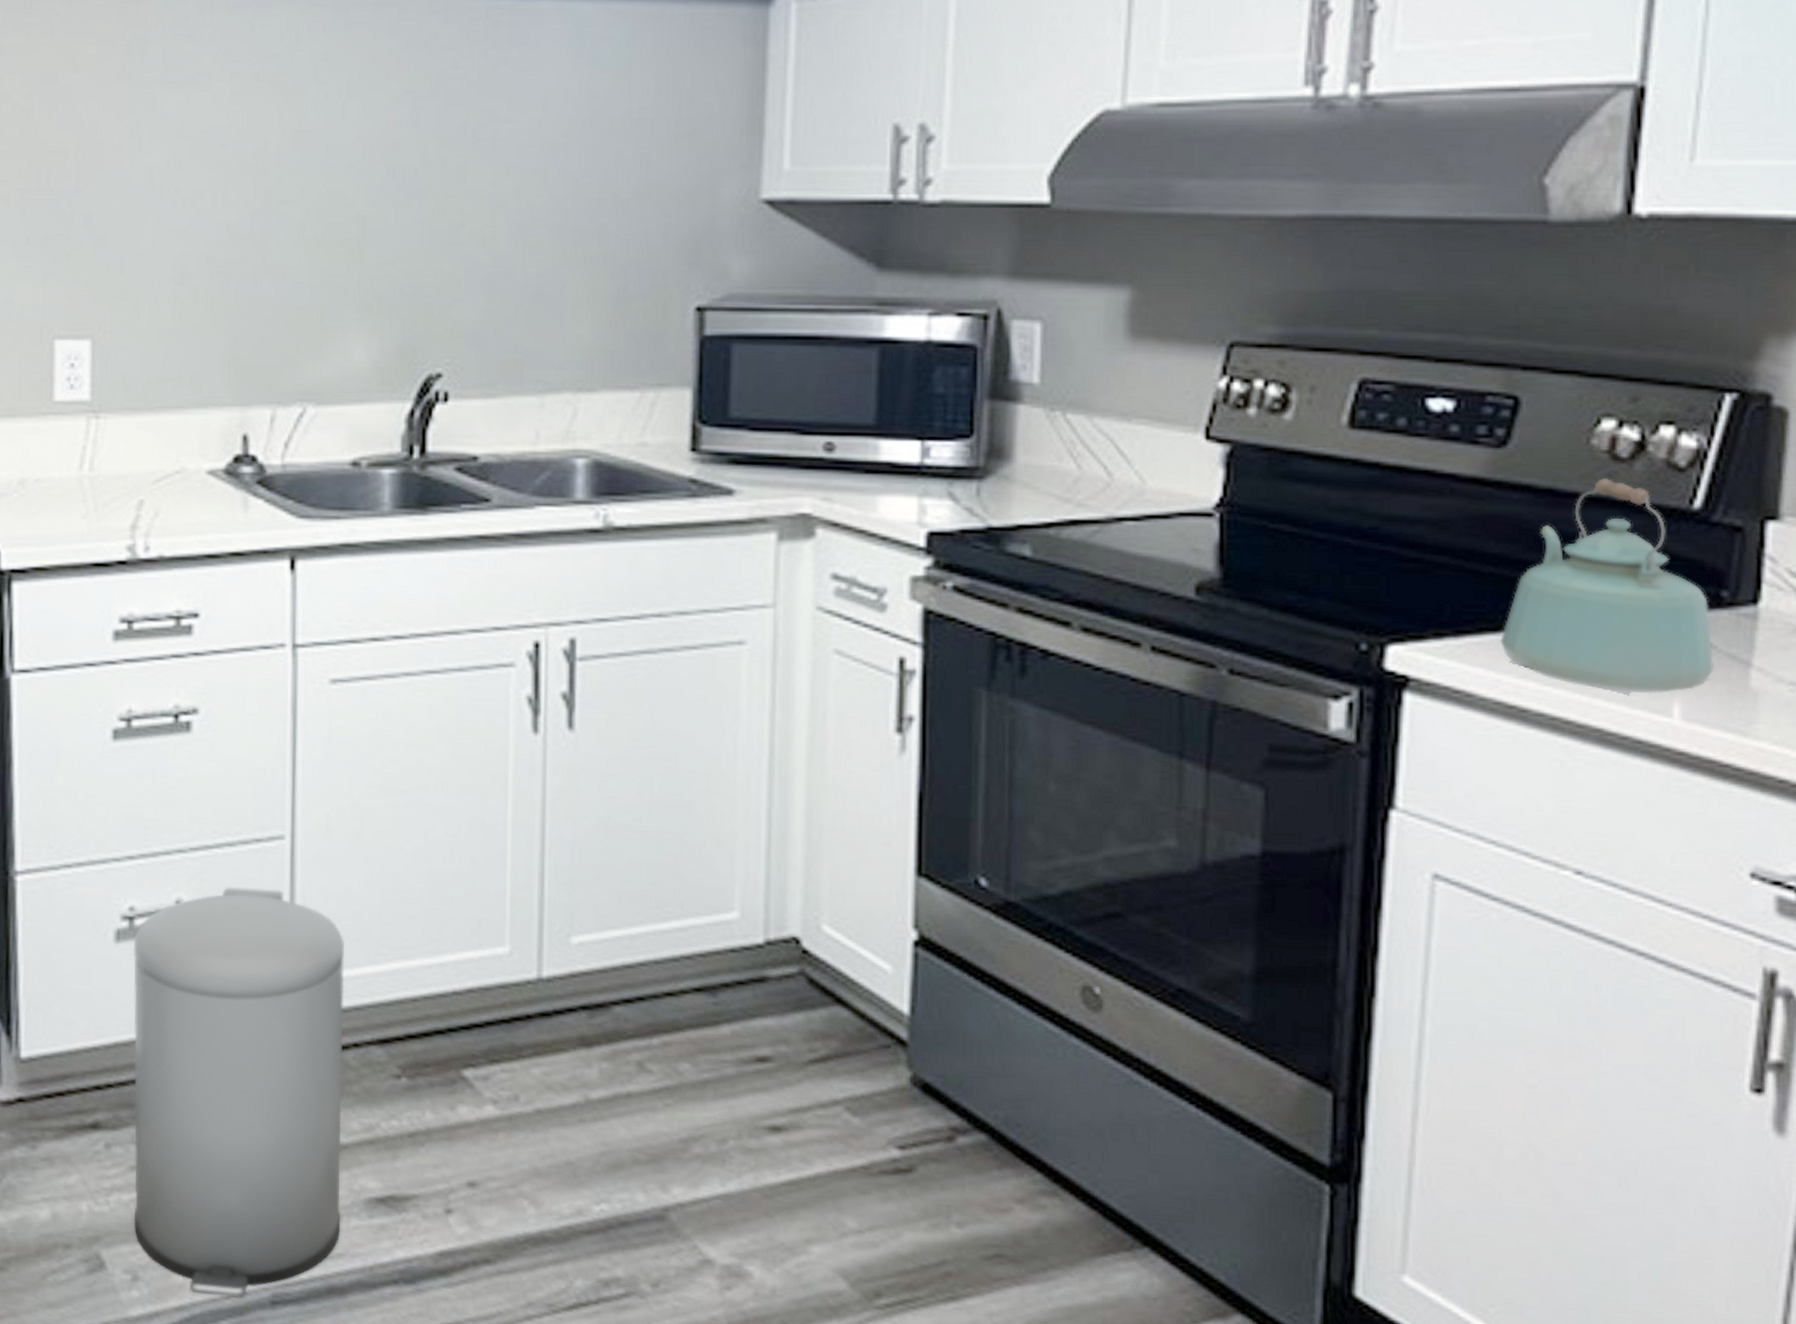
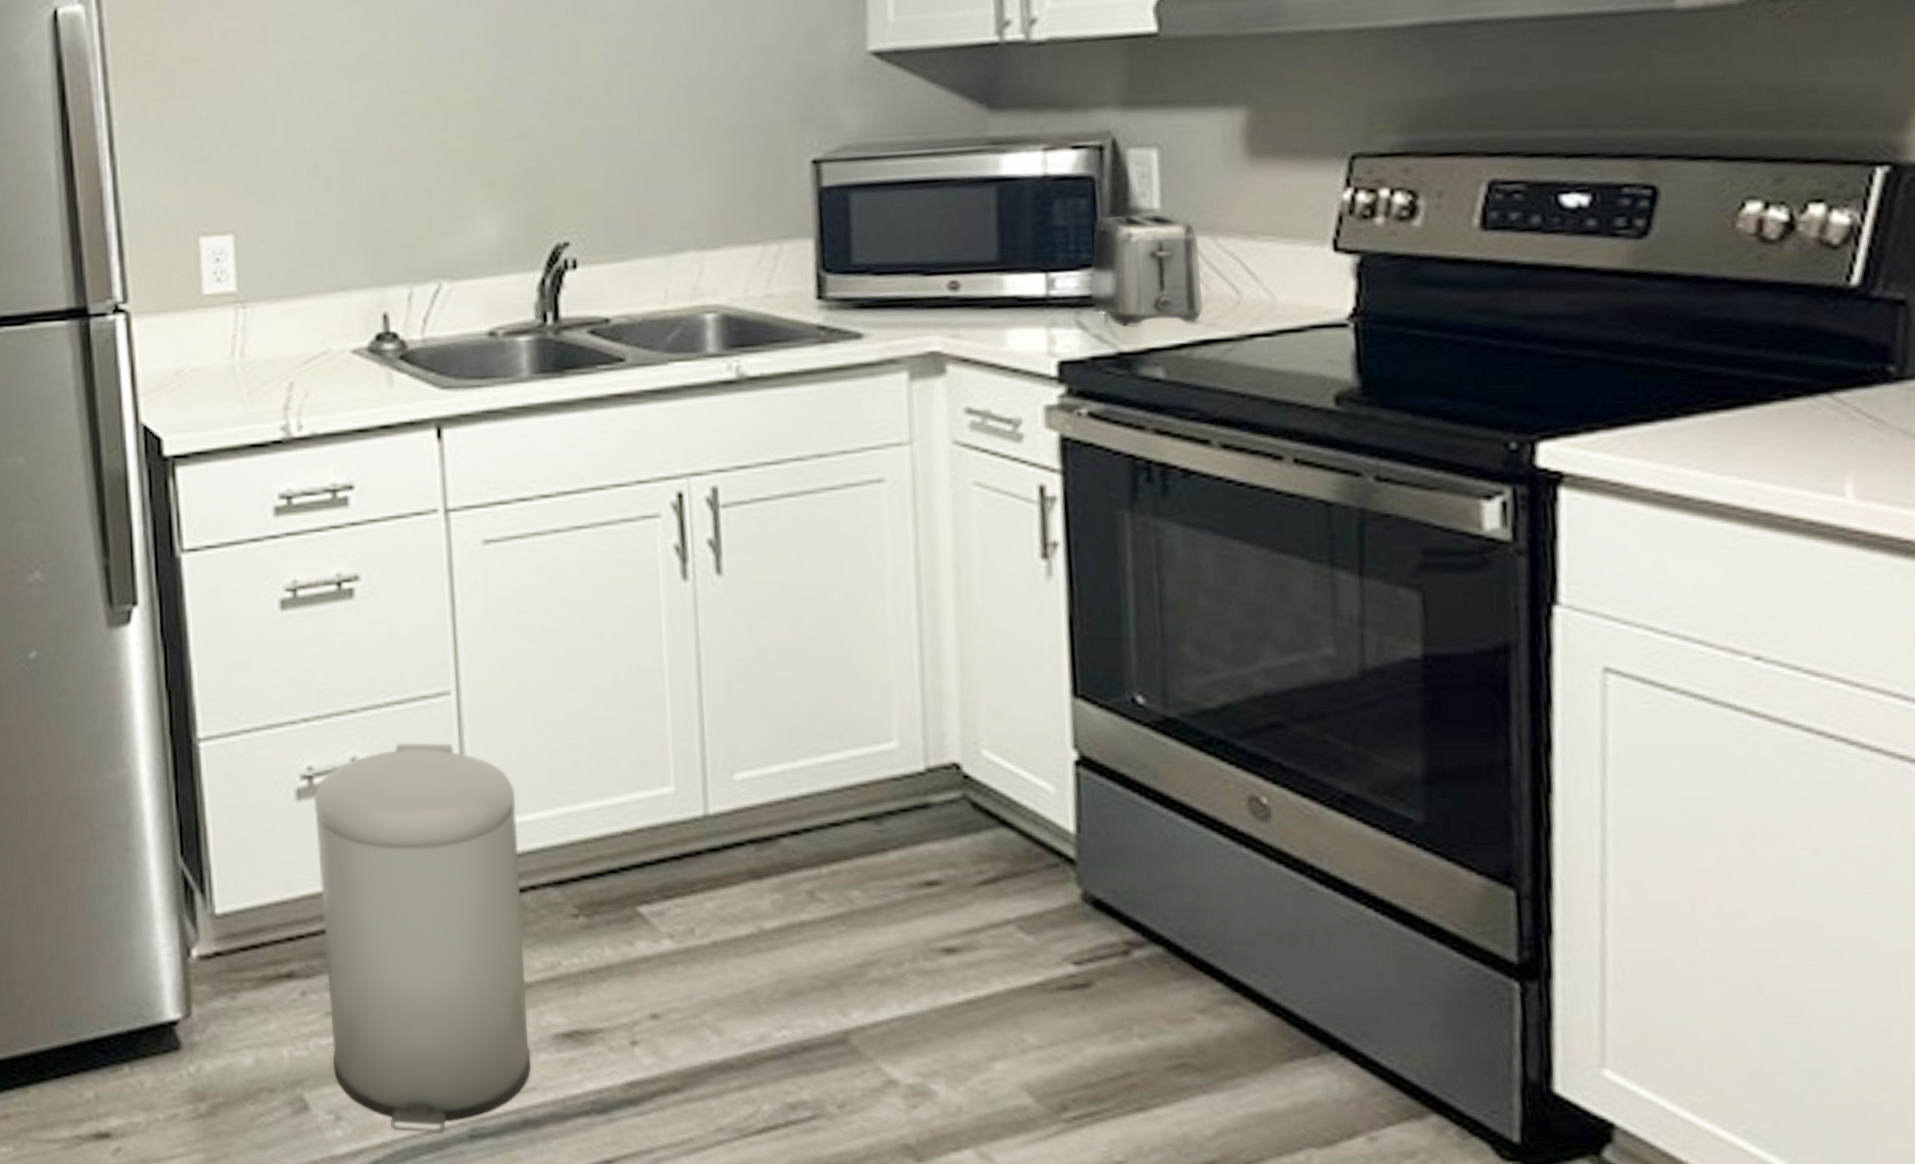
toaster: none [964,387,1075,502] -> present [1090,214,1203,325]
kettle: present [1500,478,1715,694] -> none [1656,261,1887,475]

